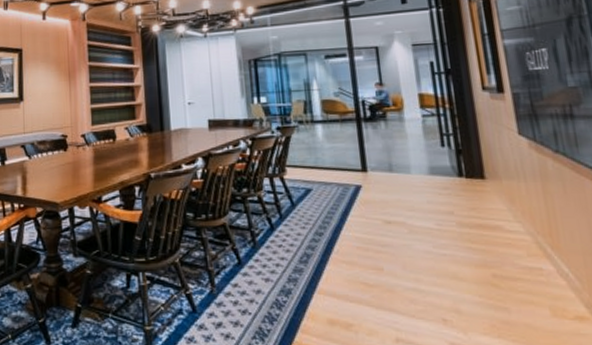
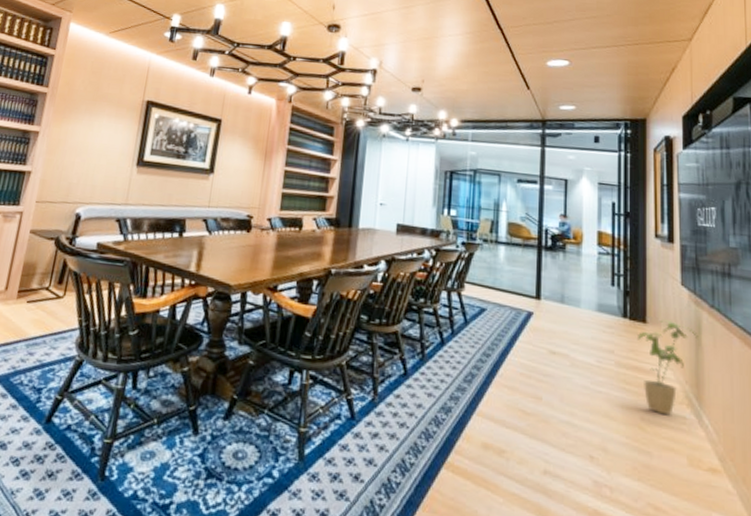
house plant: none [477,173,546,269] -> present [638,319,698,415]

